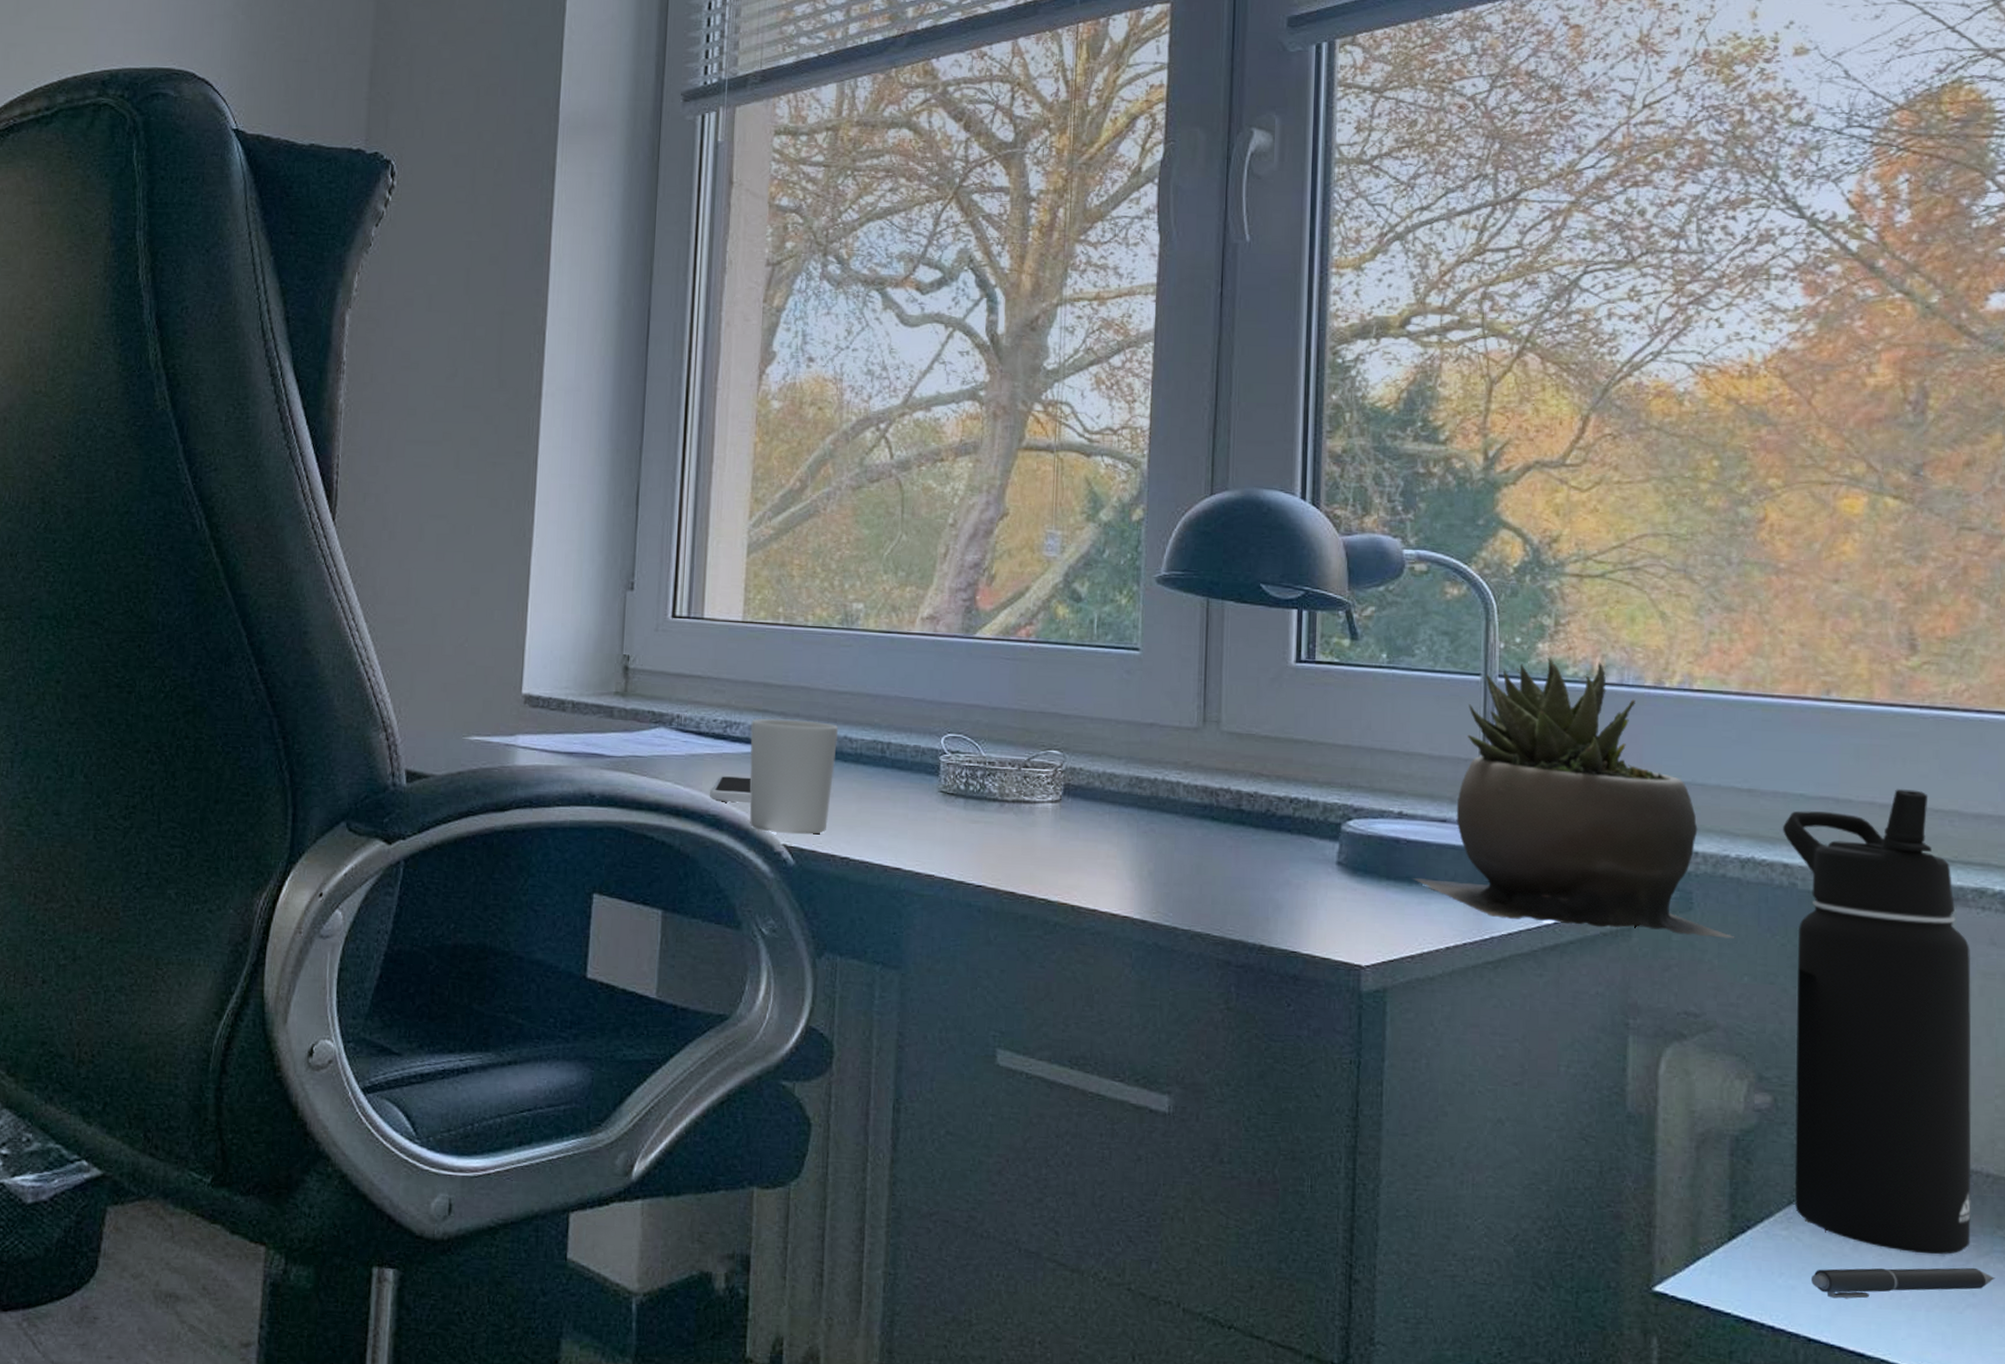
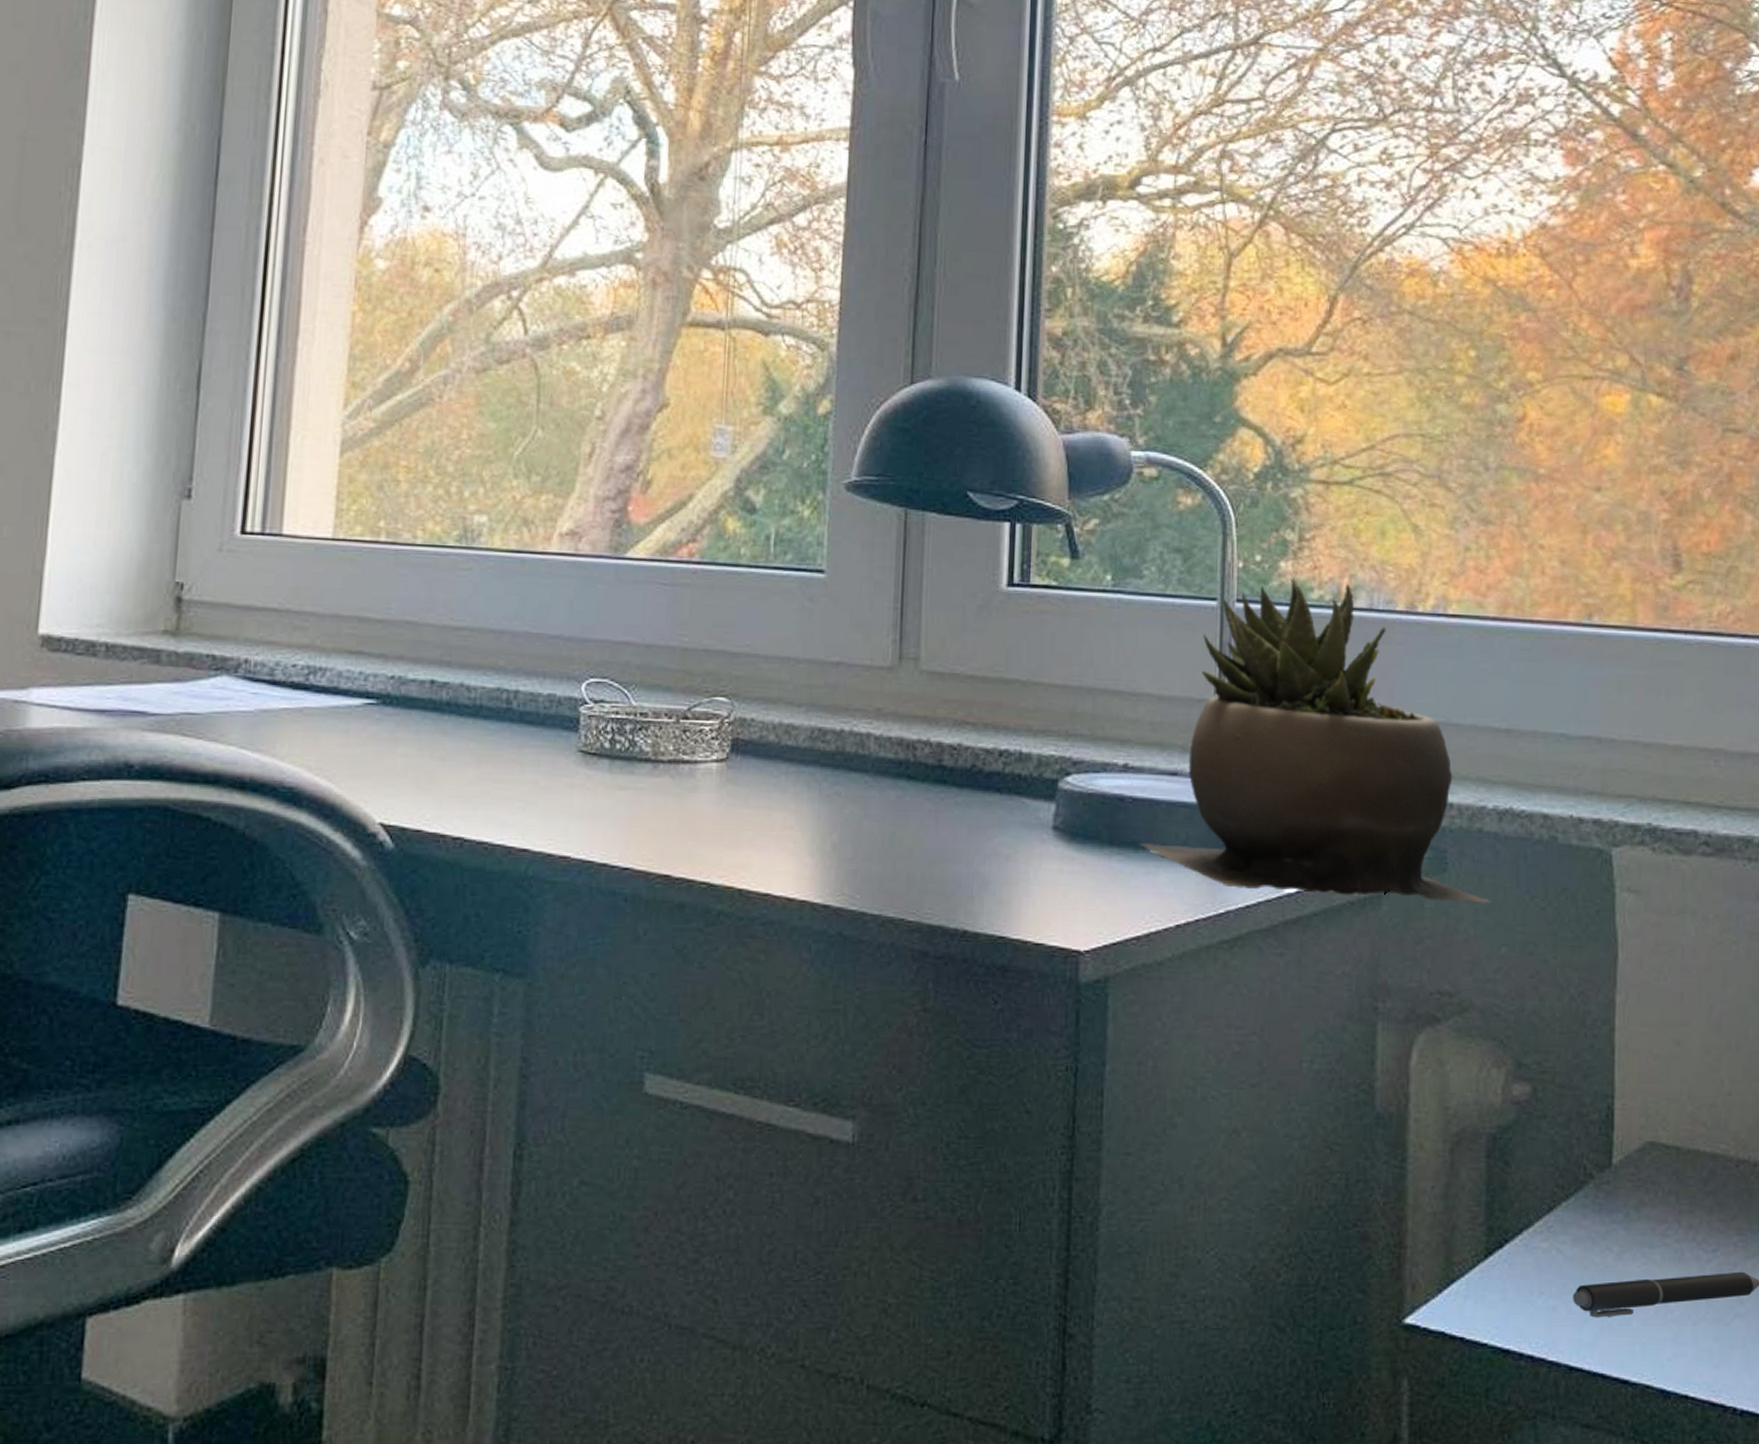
smartphone: present [709,776,752,804] -> none [284,737,341,772]
mug: present [749,718,839,835] -> none [337,662,454,810]
water bottle: present [1783,789,1972,1255] -> none [1543,726,1739,1259]

